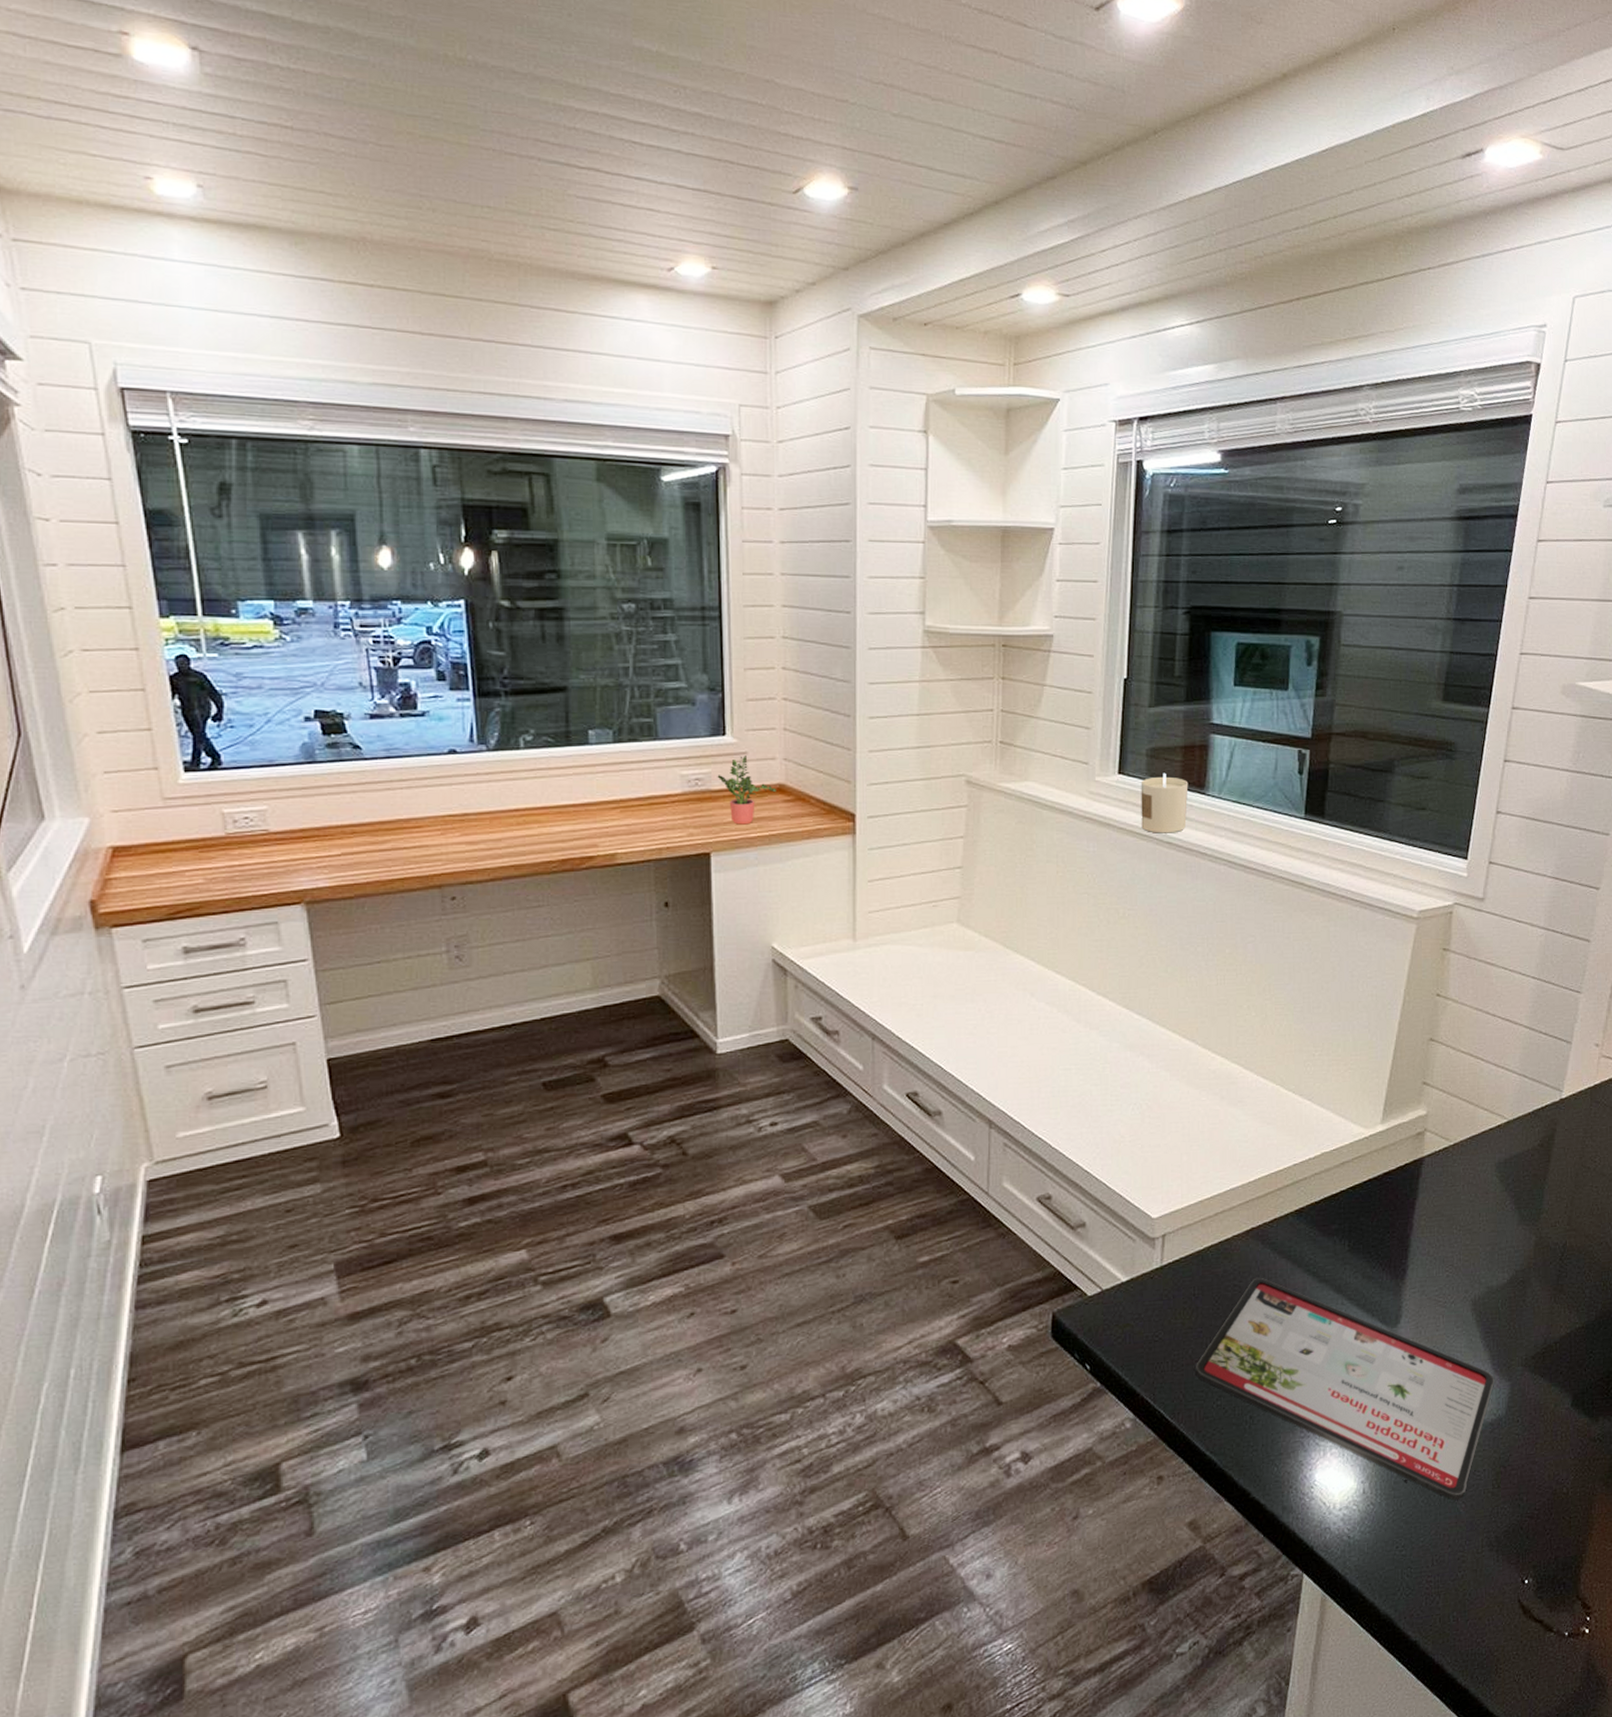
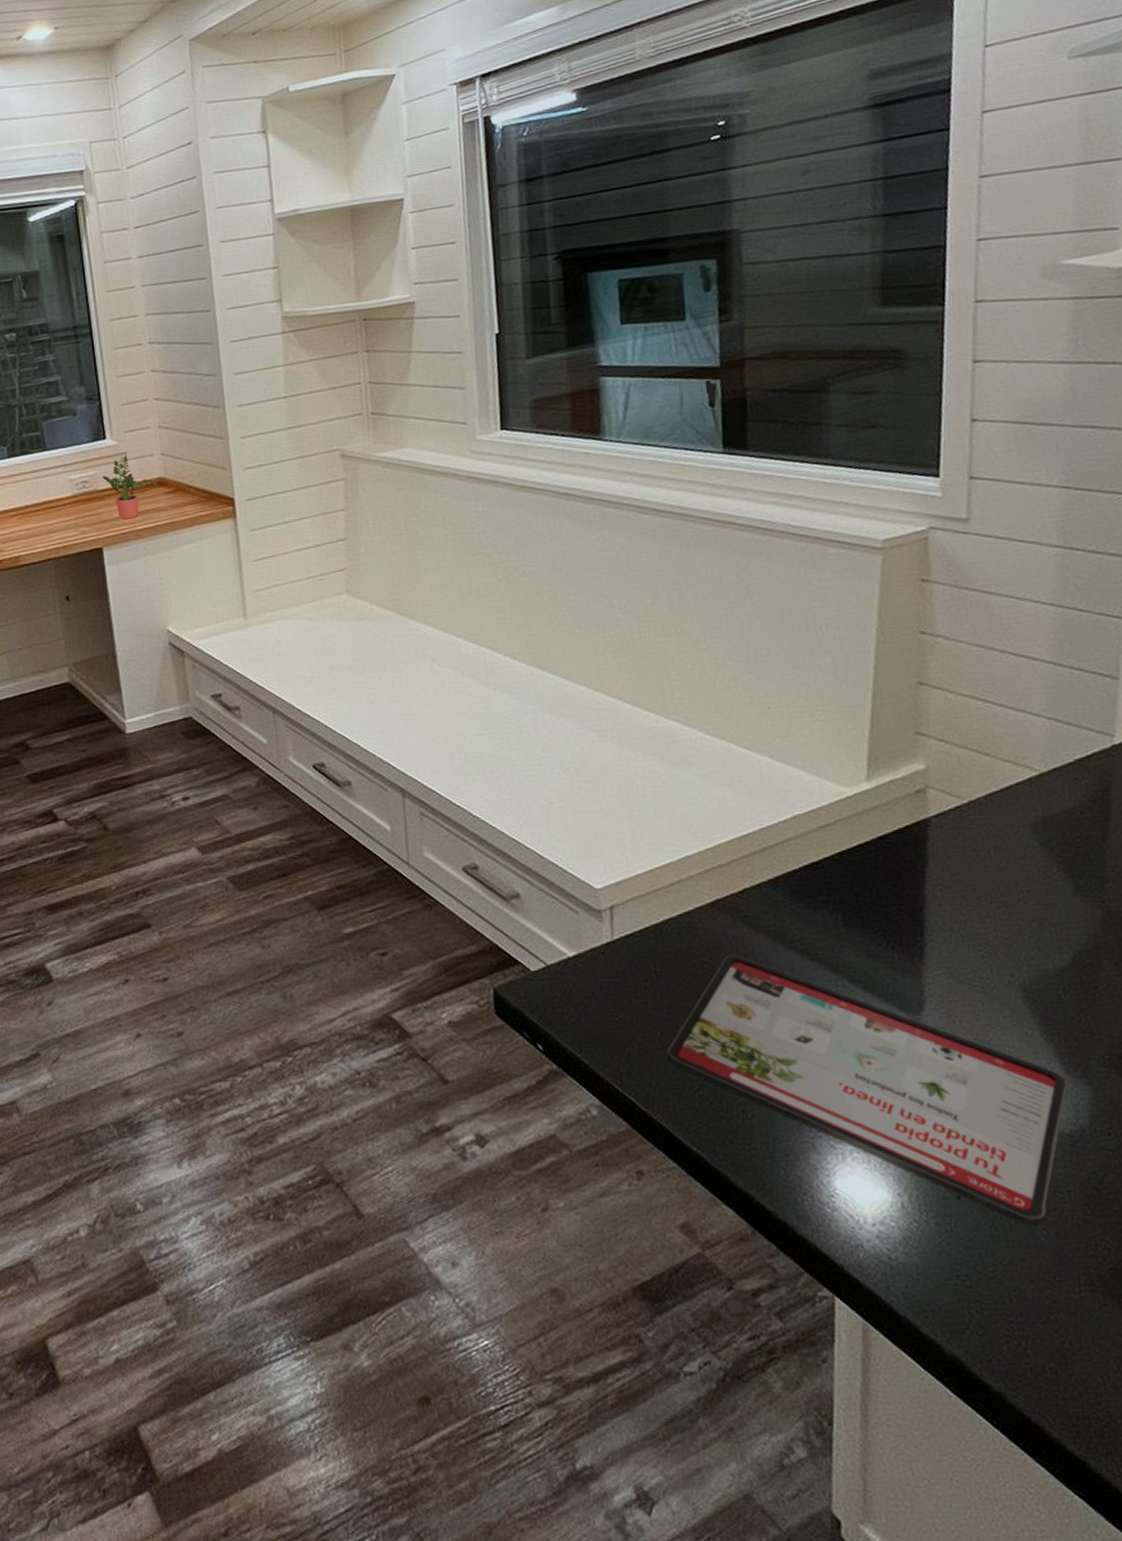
candle: present [1141,772,1189,833] -> none [527,423,583,486]

